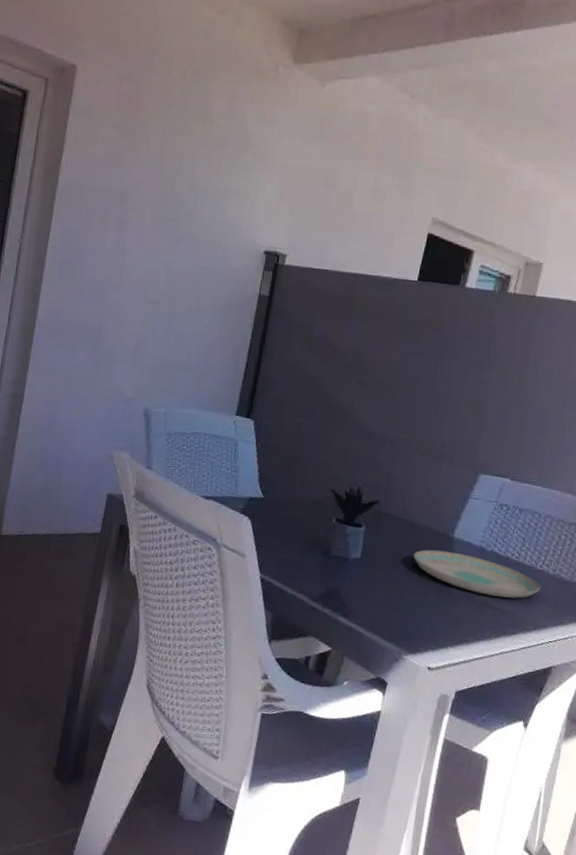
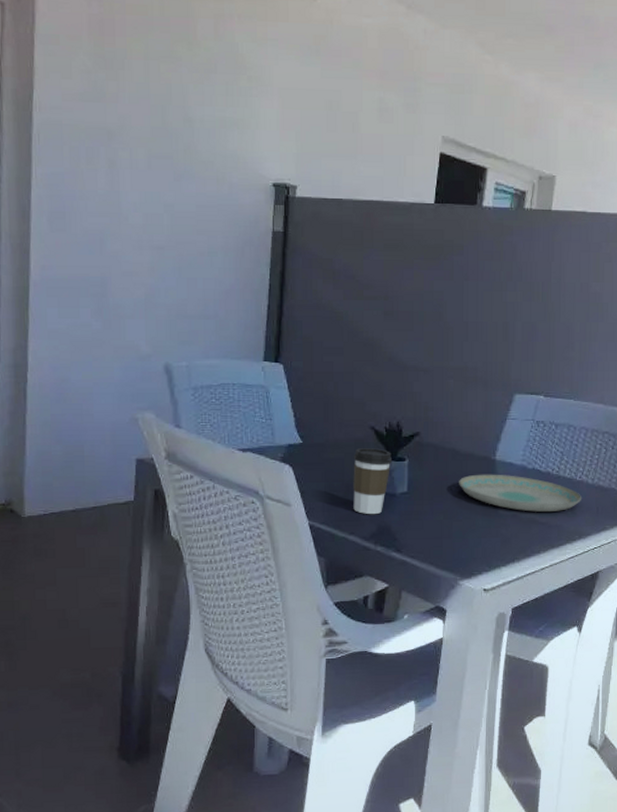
coffee cup: none [305,509,350,577] -> present [353,448,393,515]

